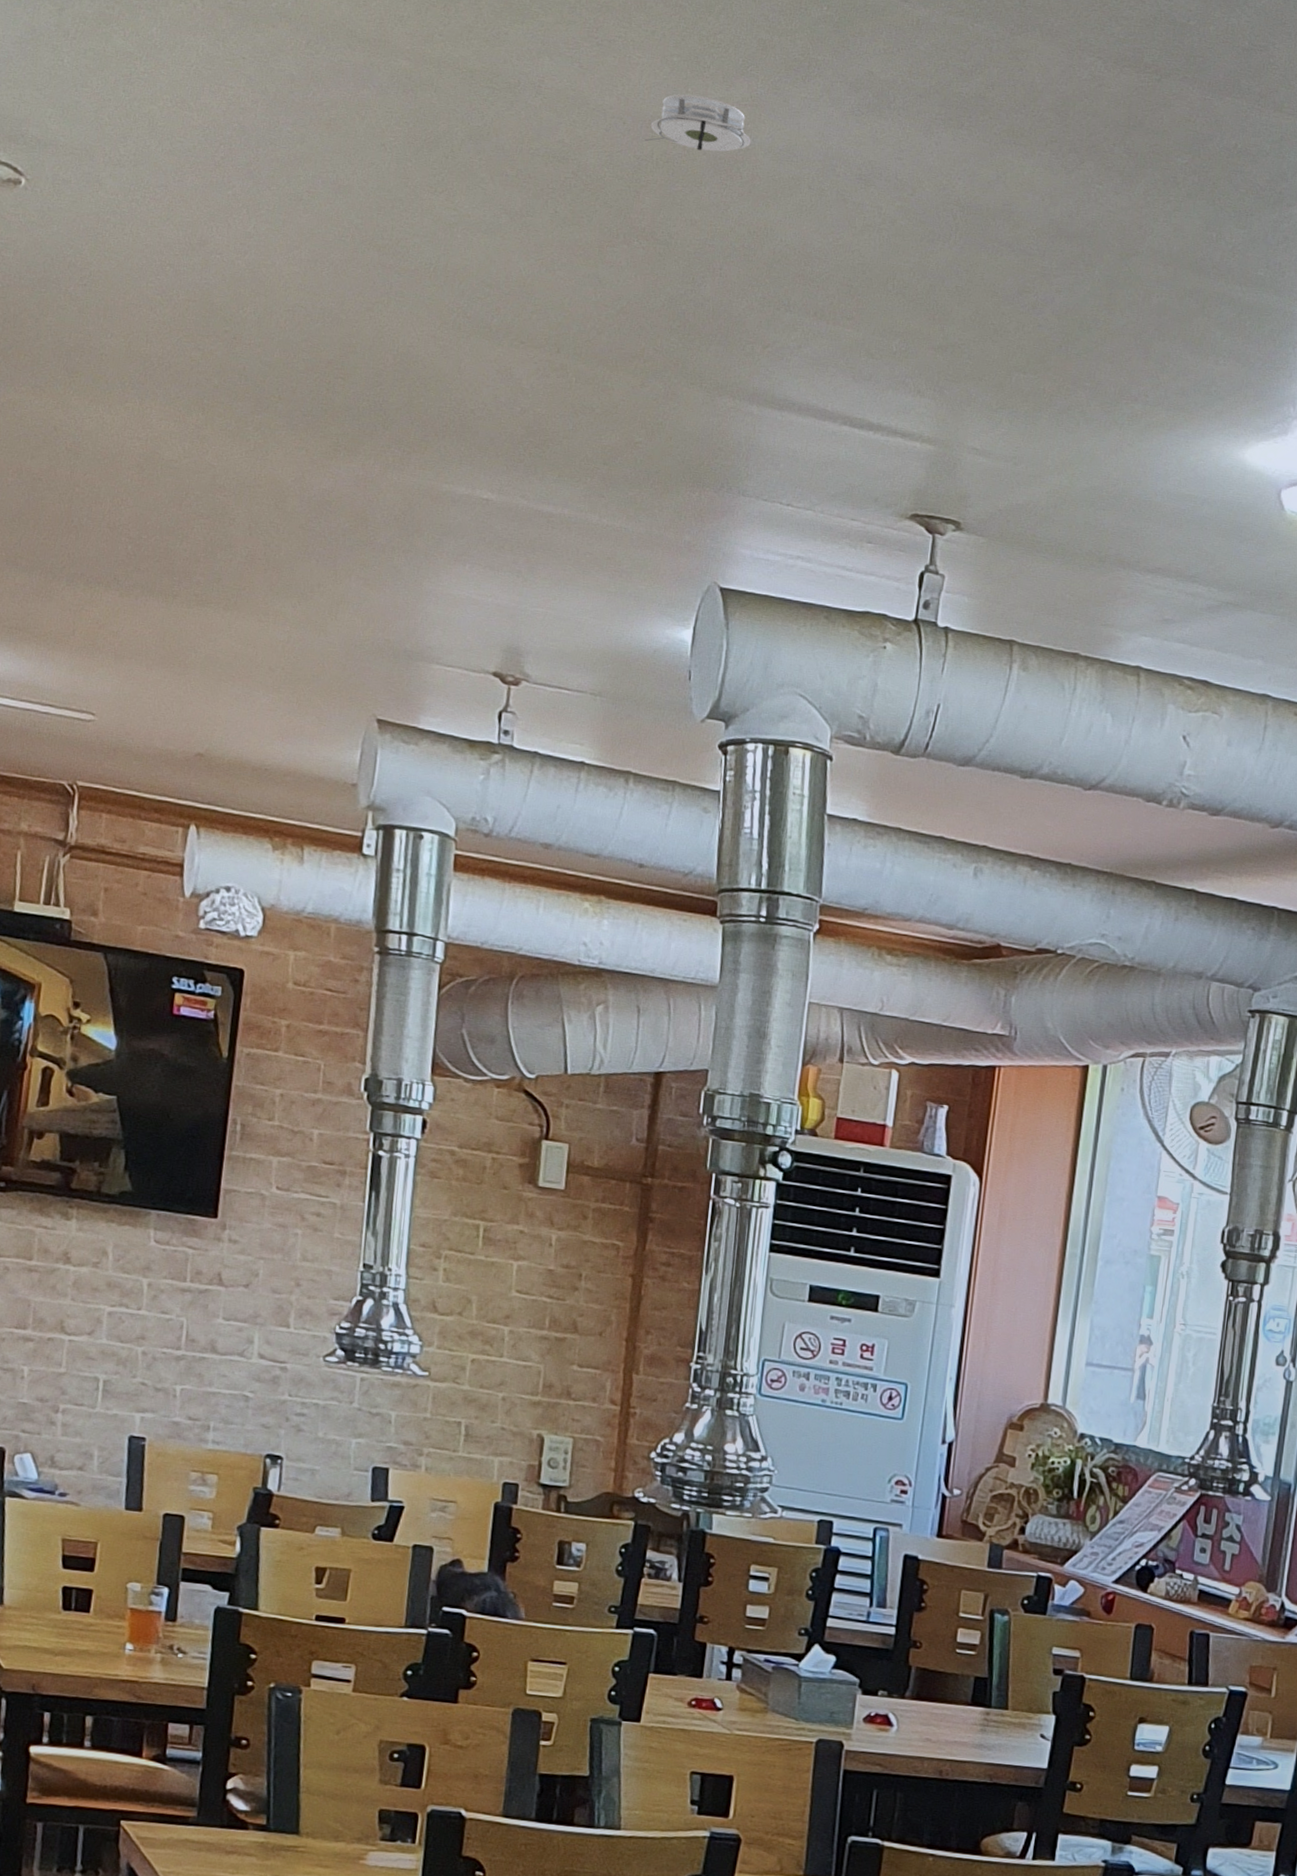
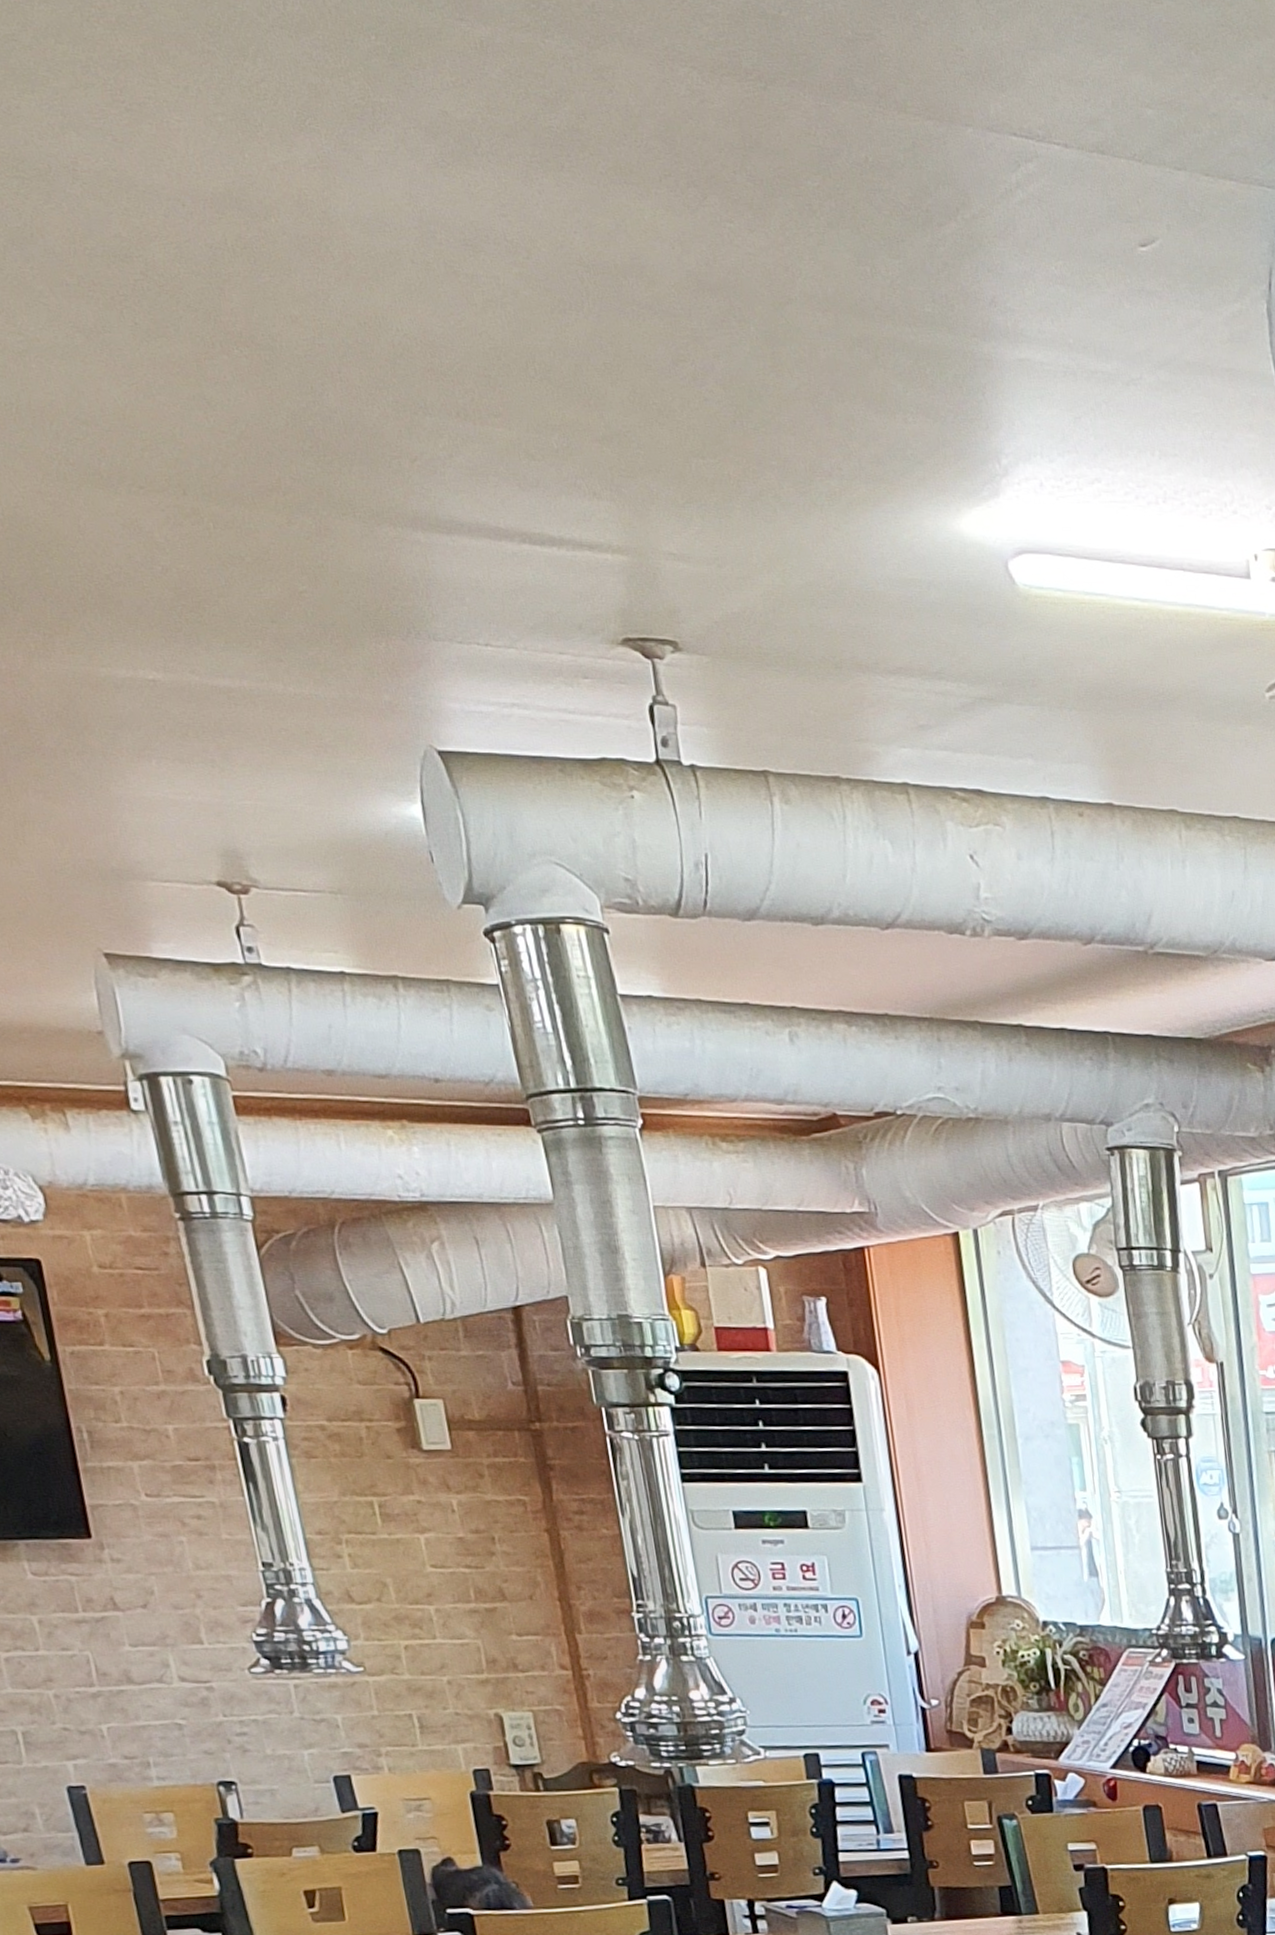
smoke detector: present [645,93,751,152] -> none [212,161,333,230]

